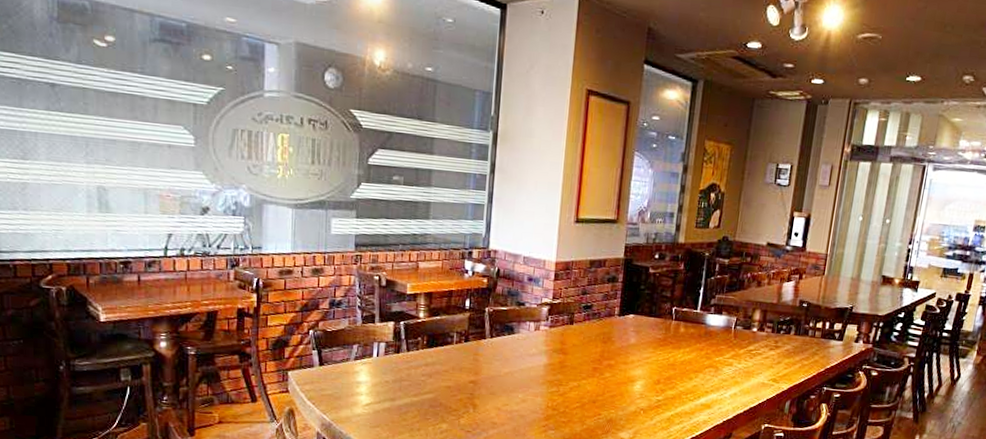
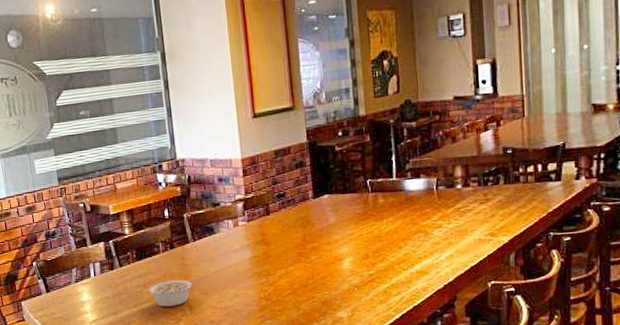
legume: none [433,374,491,402] -> present [148,280,201,307]

